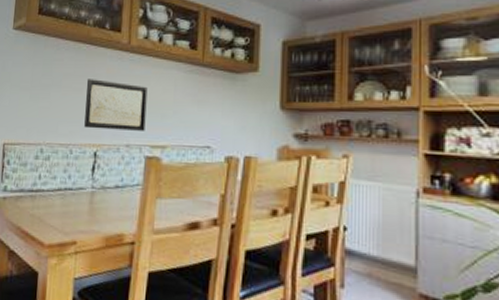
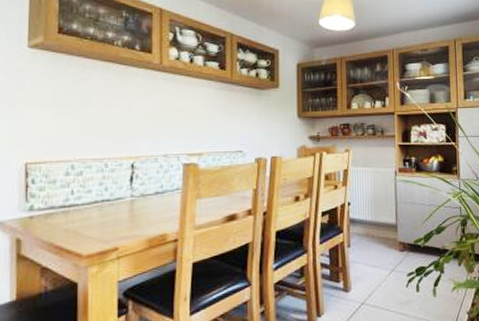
wall art: present [84,79,148,131] -> none [118,96,182,143]

